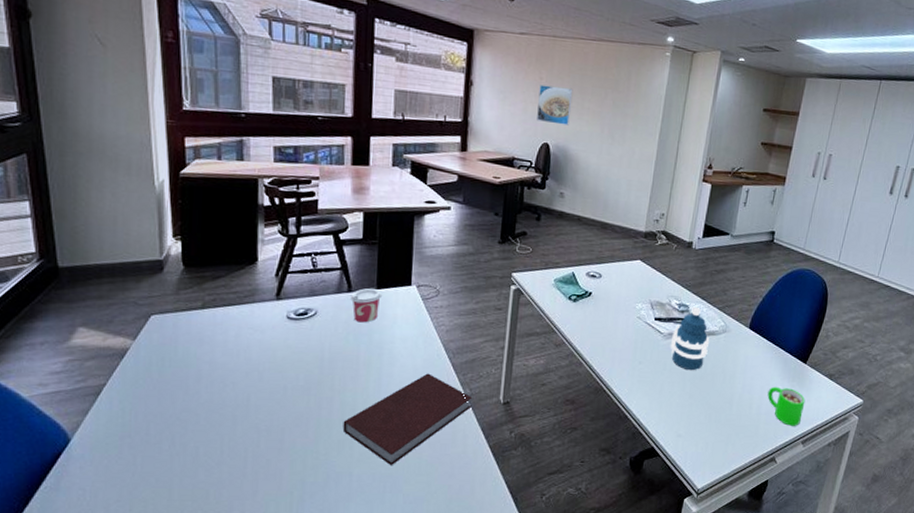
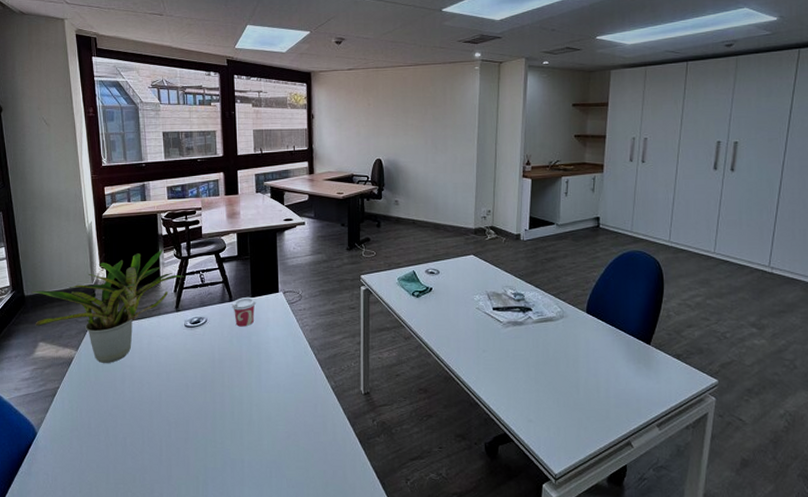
potted plant: none [68,223,292,357] -> present [31,250,186,363]
notebook: present [342,373,473,465] -> none [233,369,338,452]
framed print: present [537,84,573,126] -> none [369,109,398,142]
water bottle: present [670,306,710,370] -> none [510,294,549,356]
mug: present [767,386,806,426] -> none [614,369,655,409]

